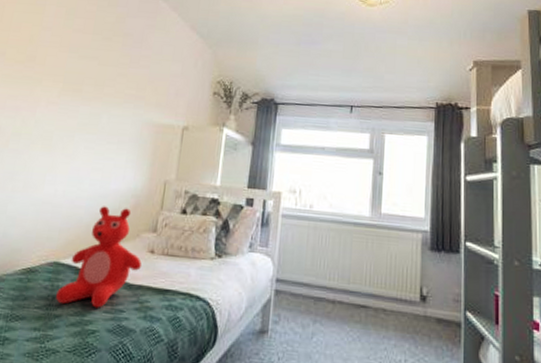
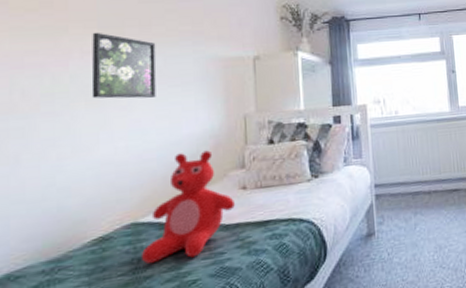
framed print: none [47,86,105,150] -> present [91,32,157,99]

